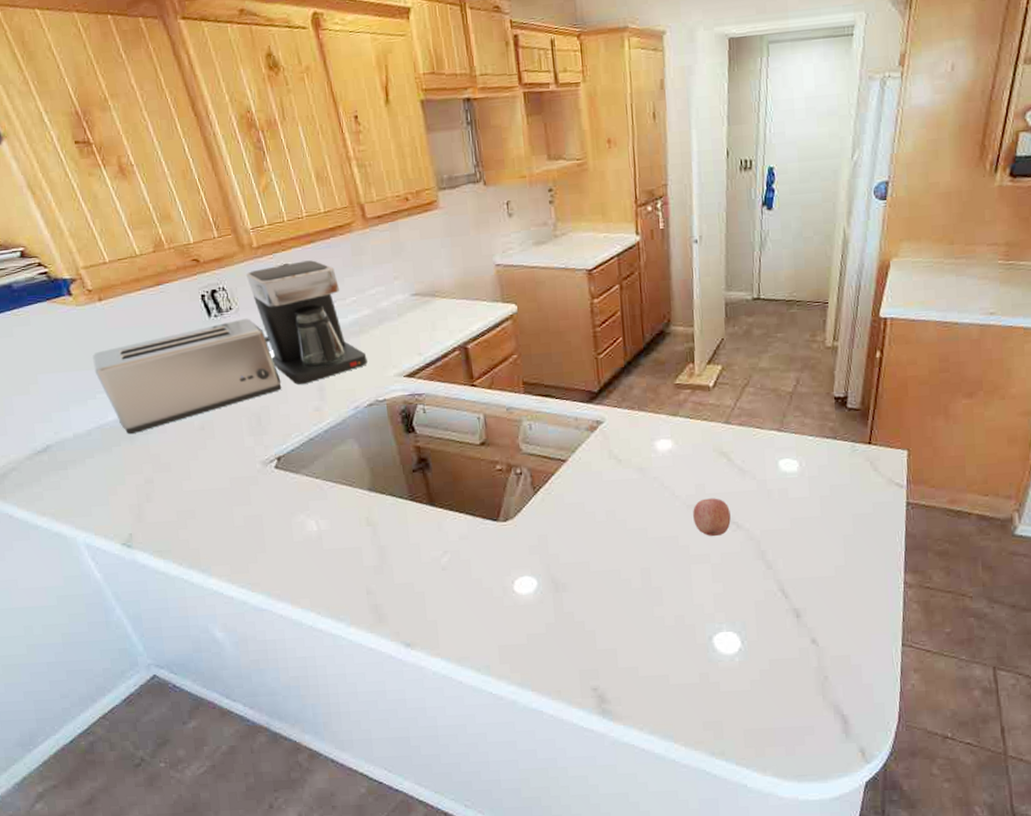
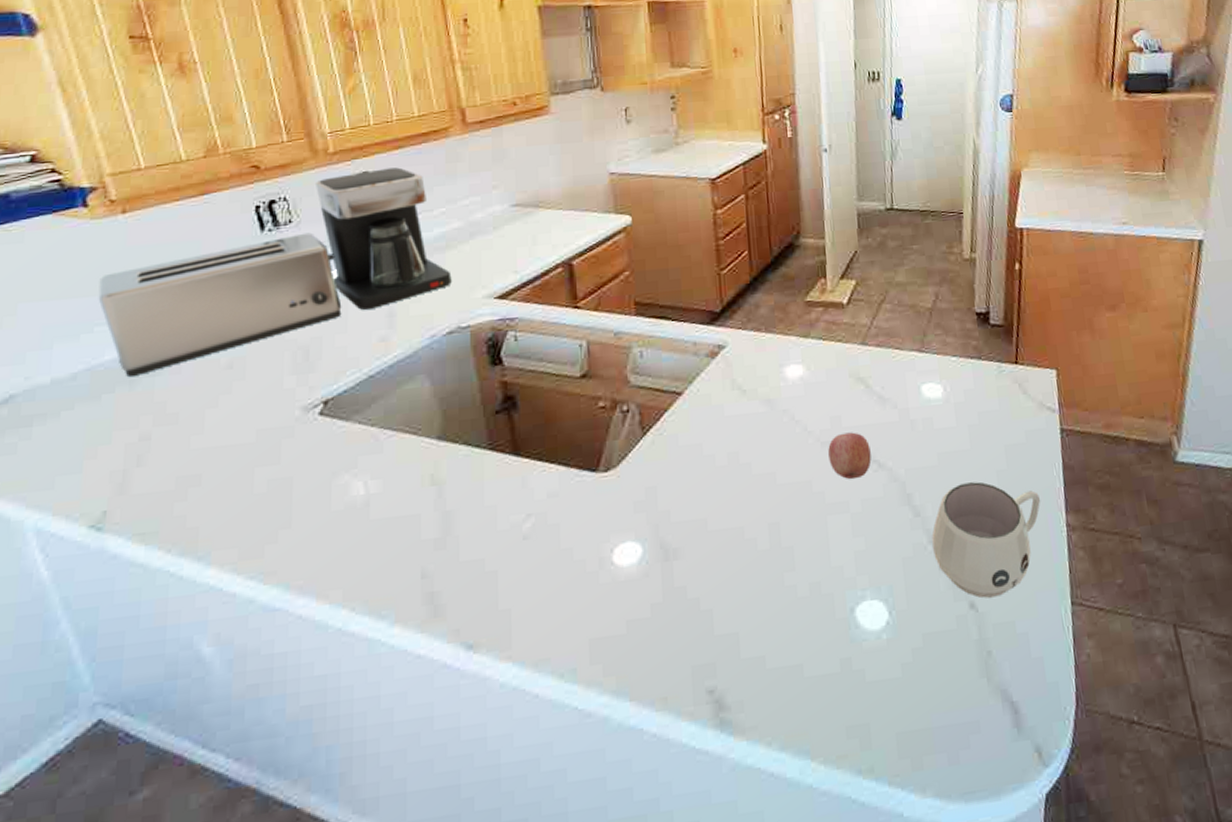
mug: none [781,543,882,636] -> present [932,481,1041,599]

